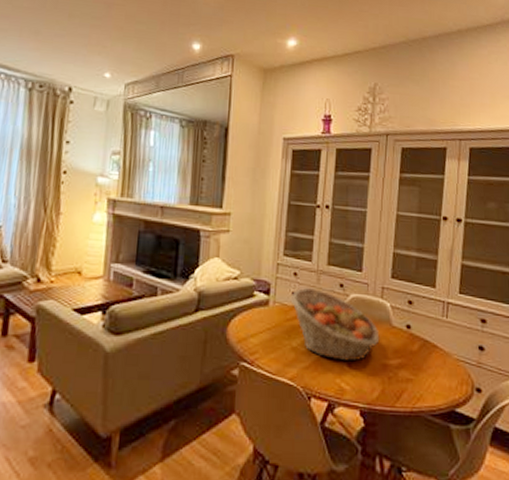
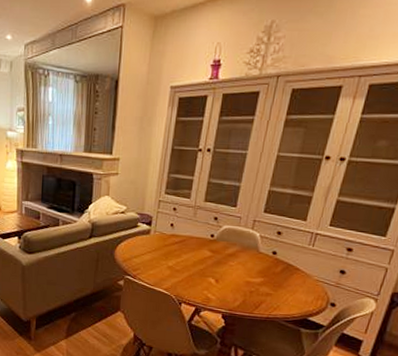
fruit basket: present [290,288,380,362] -> none [169,220,247,279]

